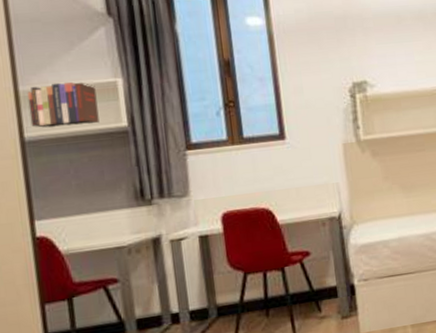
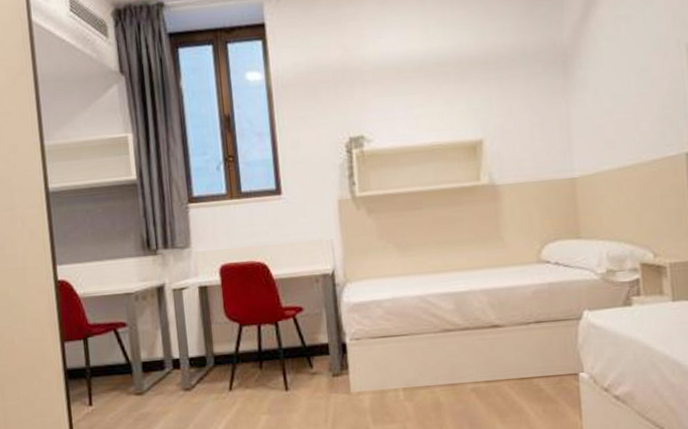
books: present [27,81,100,128] -> none [51,136,112,180]

